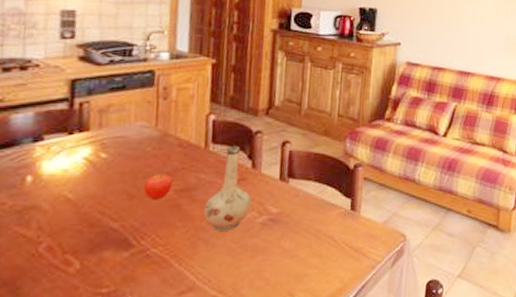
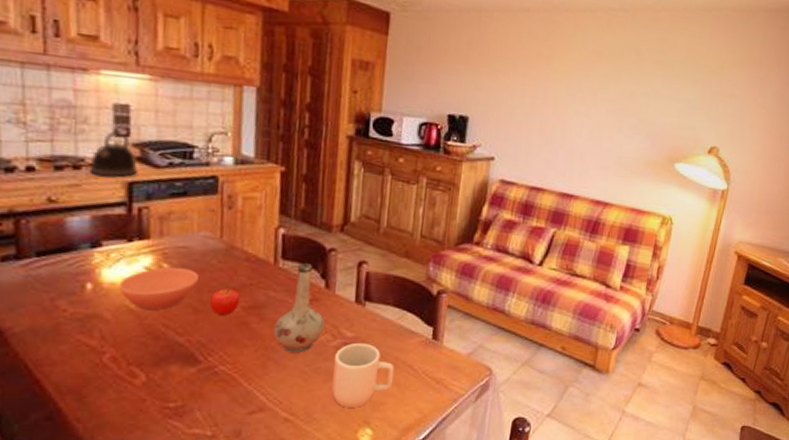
kettle: none [35,33,81,76] -> present [89,130,138,178]
soup bowl: none [57,156,134,197] -> present [118,267,198,309]
mug: none [258,217,317,282] -> present [332,342,395,408]

